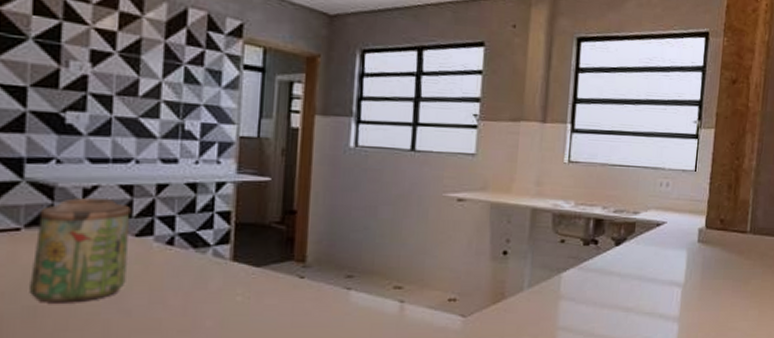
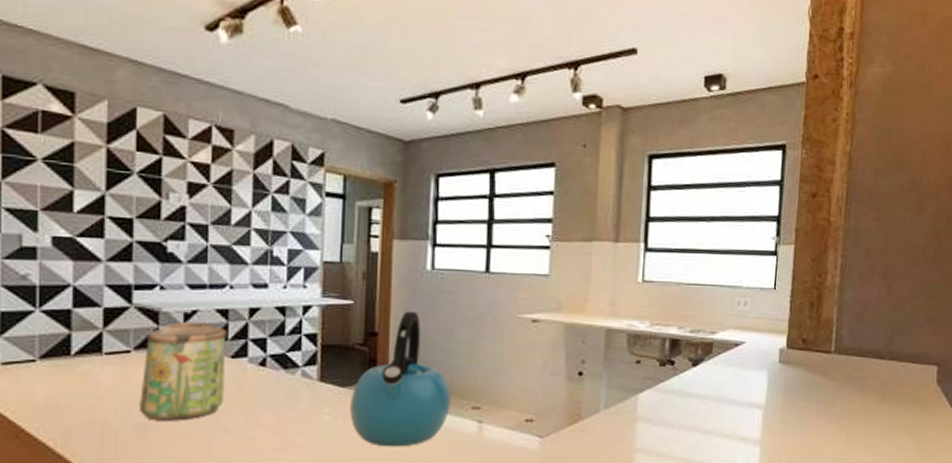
kettle: none [264,188,372,328] -> present [350,311,451,447]

